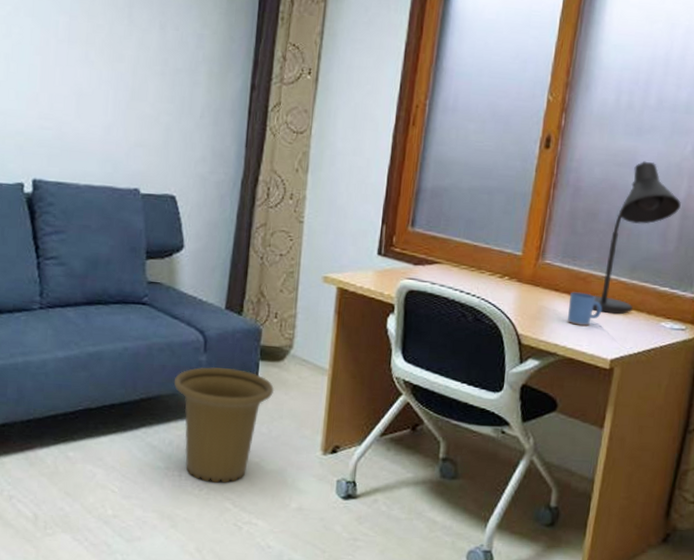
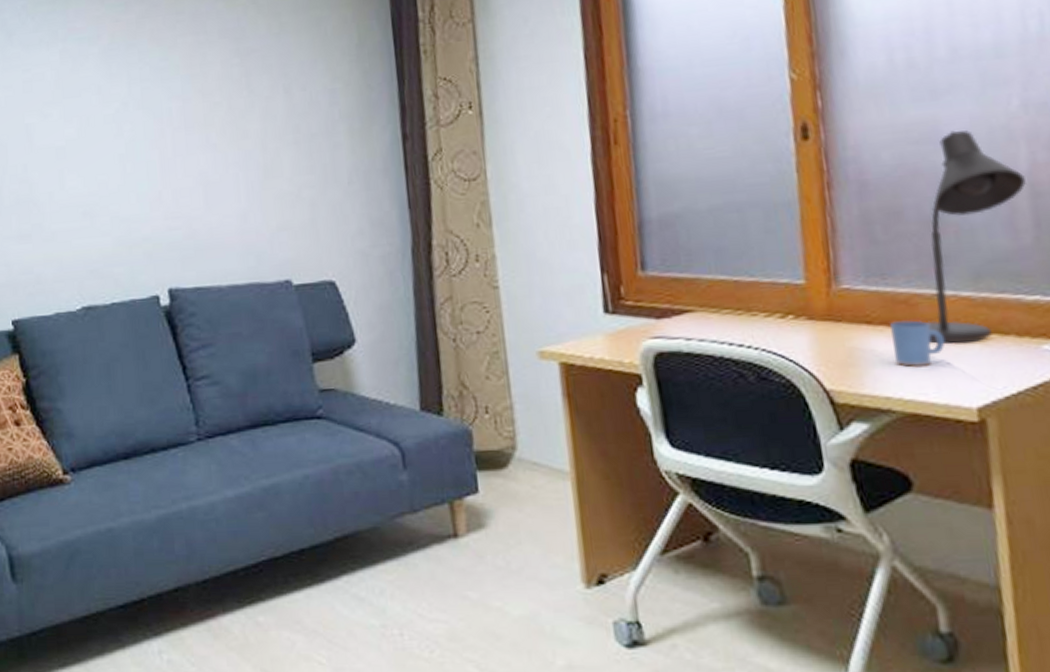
basket: present [173,366,275,483] -> none [372,486,504,640]

